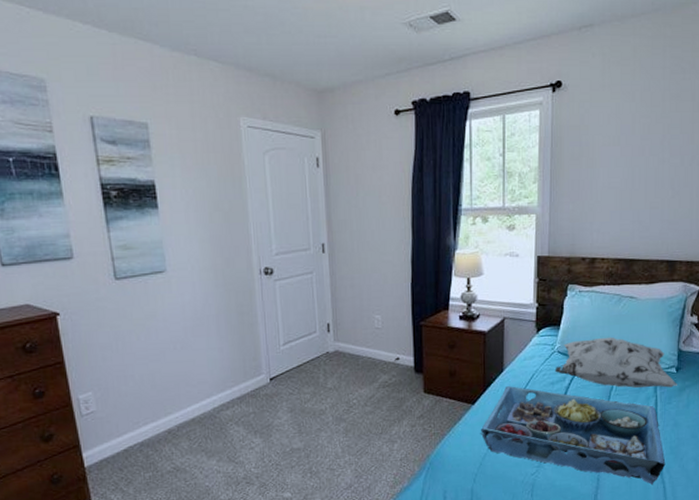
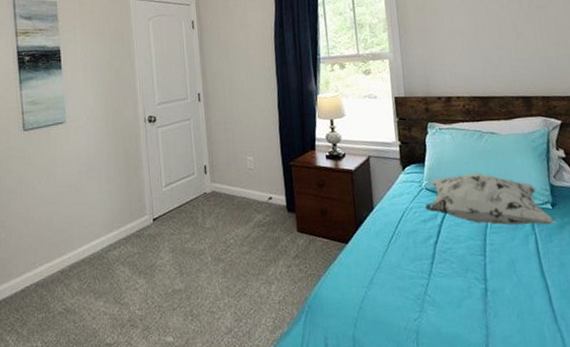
serving tray: present [480,386,666,486] -> none [356,224,559,335]

